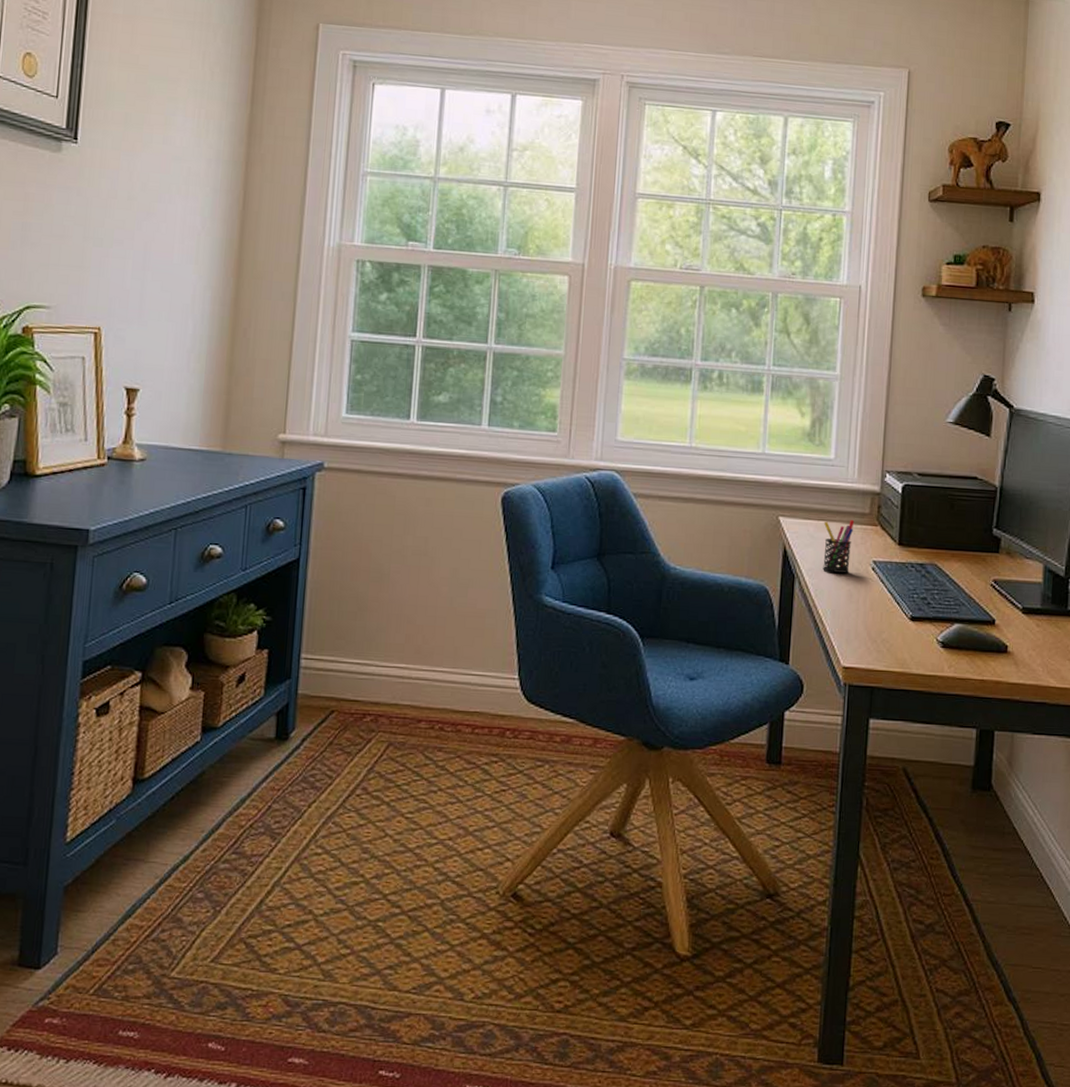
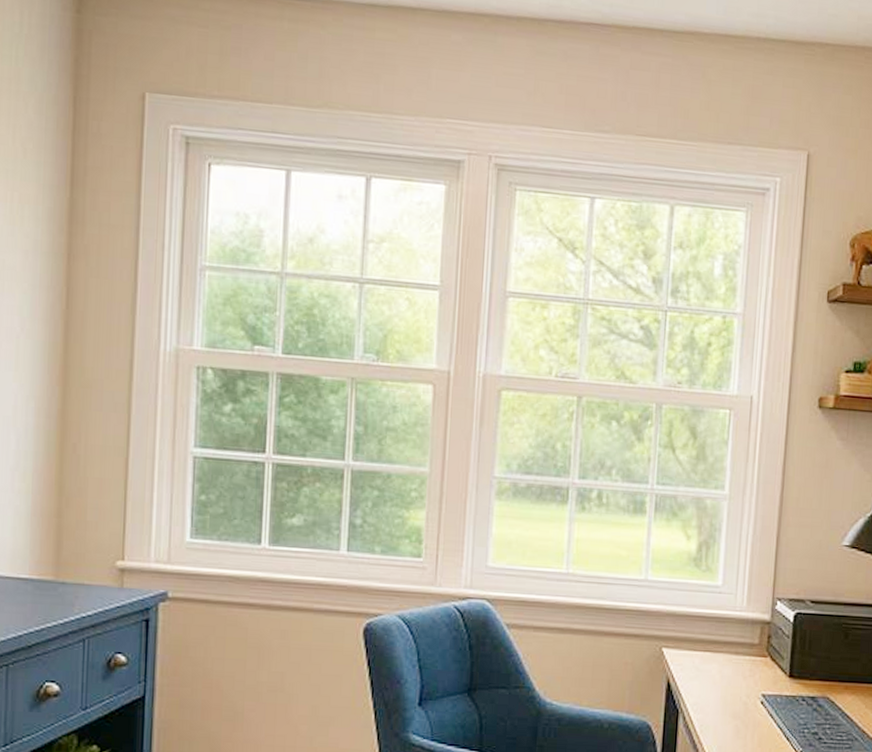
pen holder: present [823,520,855,573] -> none [708,651,743,708]

